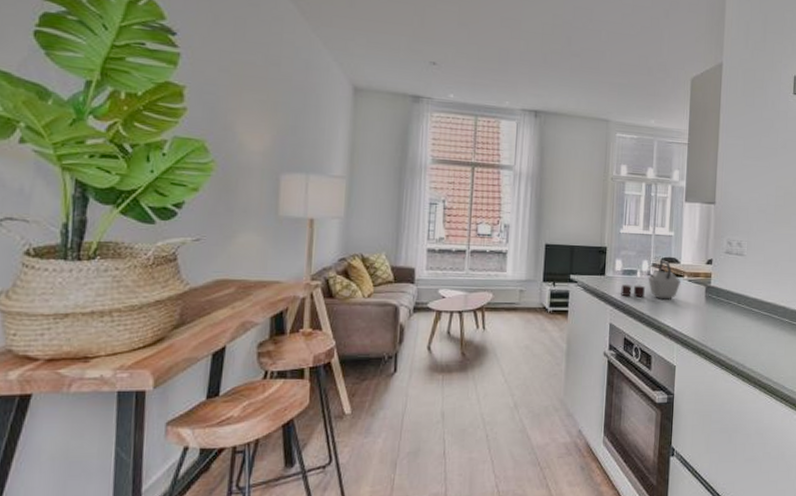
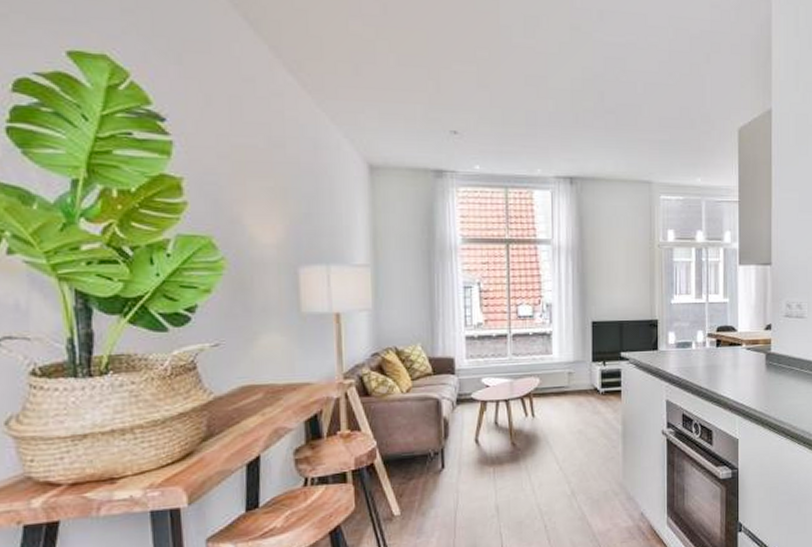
kettle: present [621,260,681,300] -> none [676,329,740,371]

